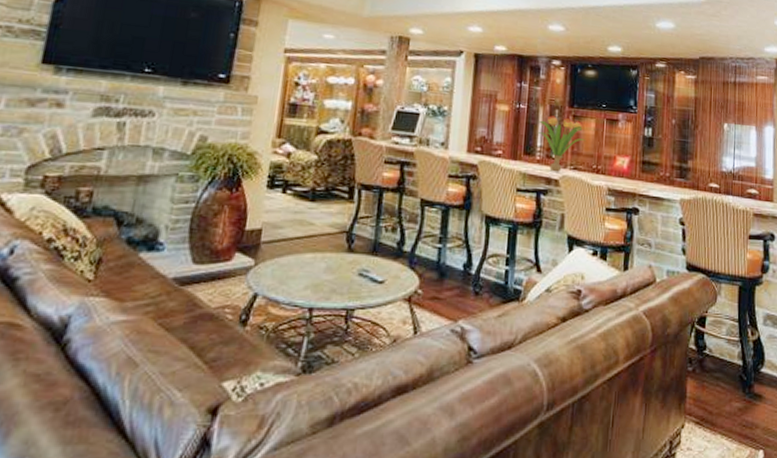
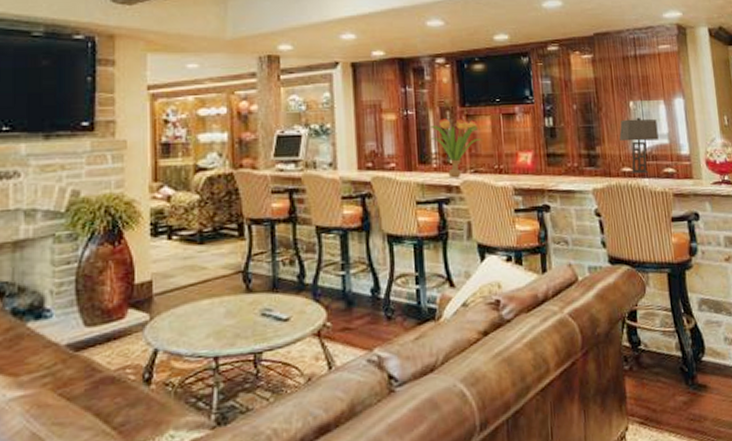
table lamp: none [711,139,747,192] -> present [619,117,659,174]

